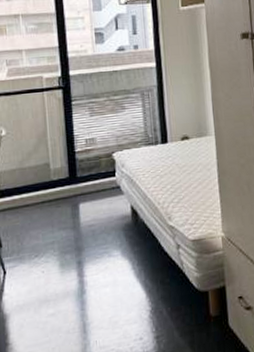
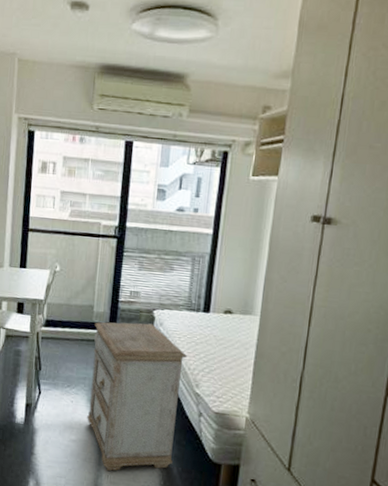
nightstand: none [54,167,160,335] -> present [87,322,188,471]

